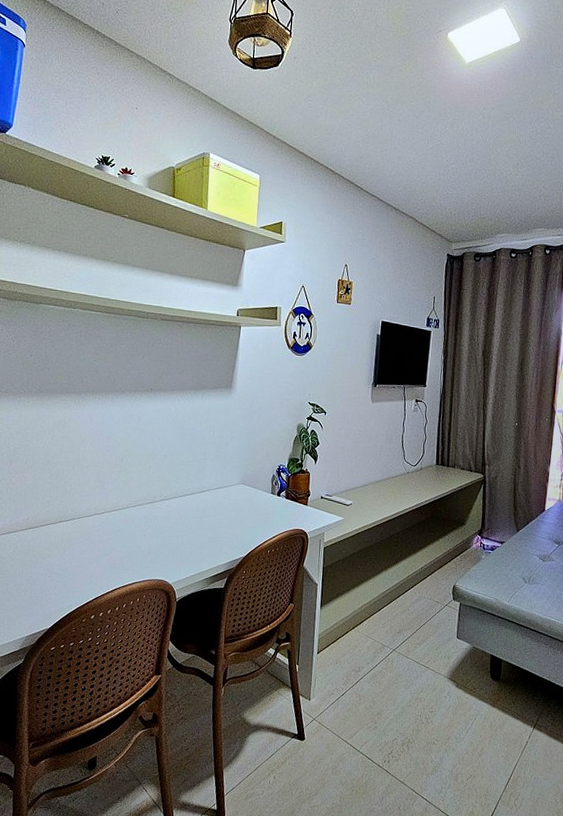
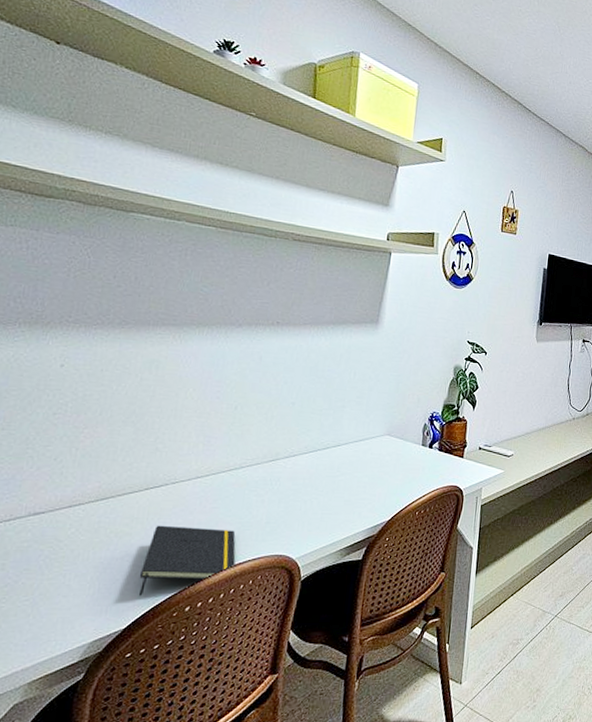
notepad: none [58,550,126,605] -> present [138,525,236,596]

